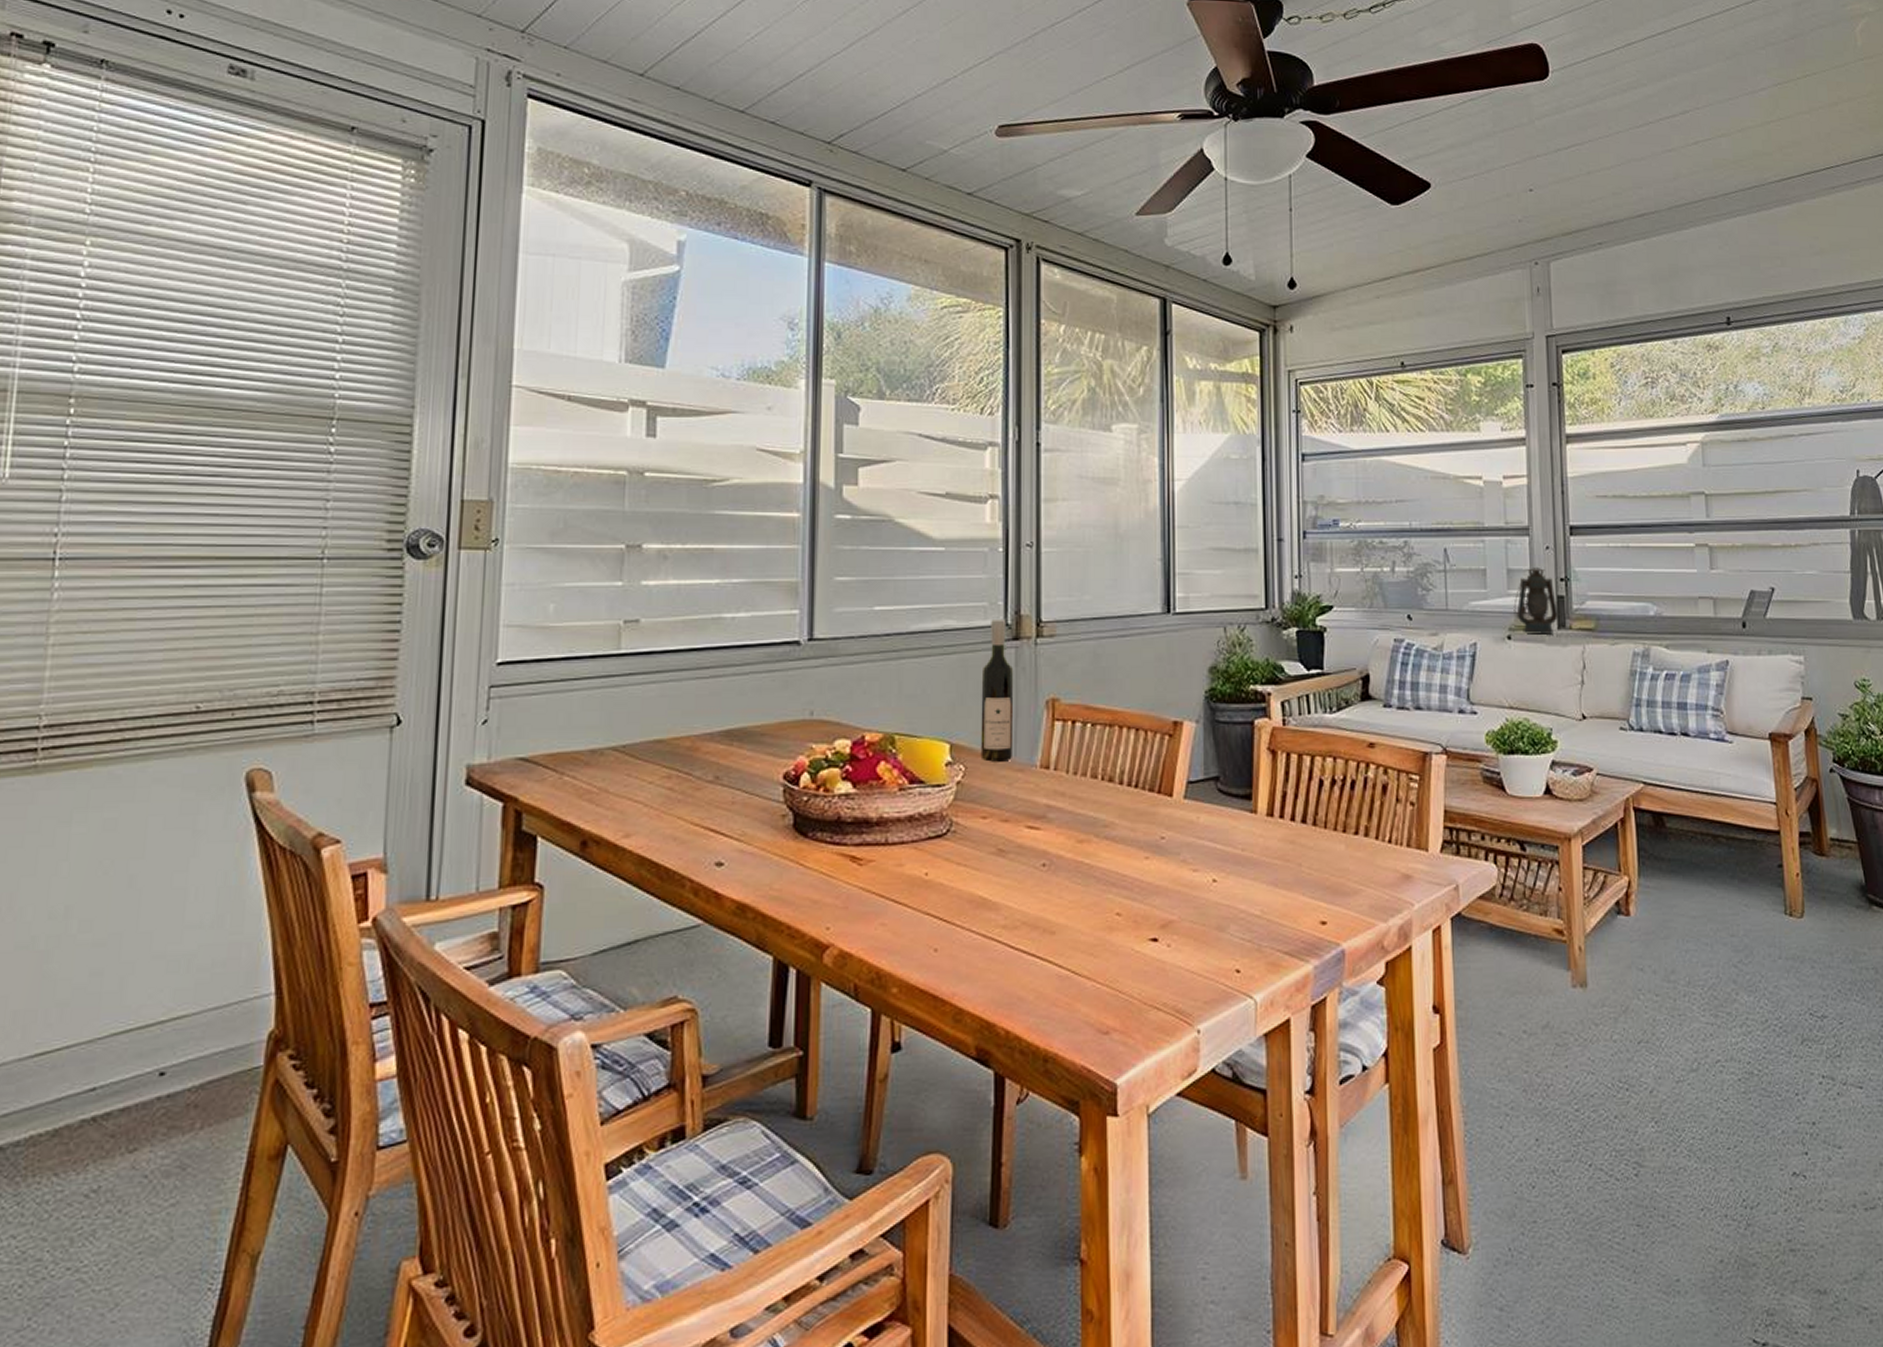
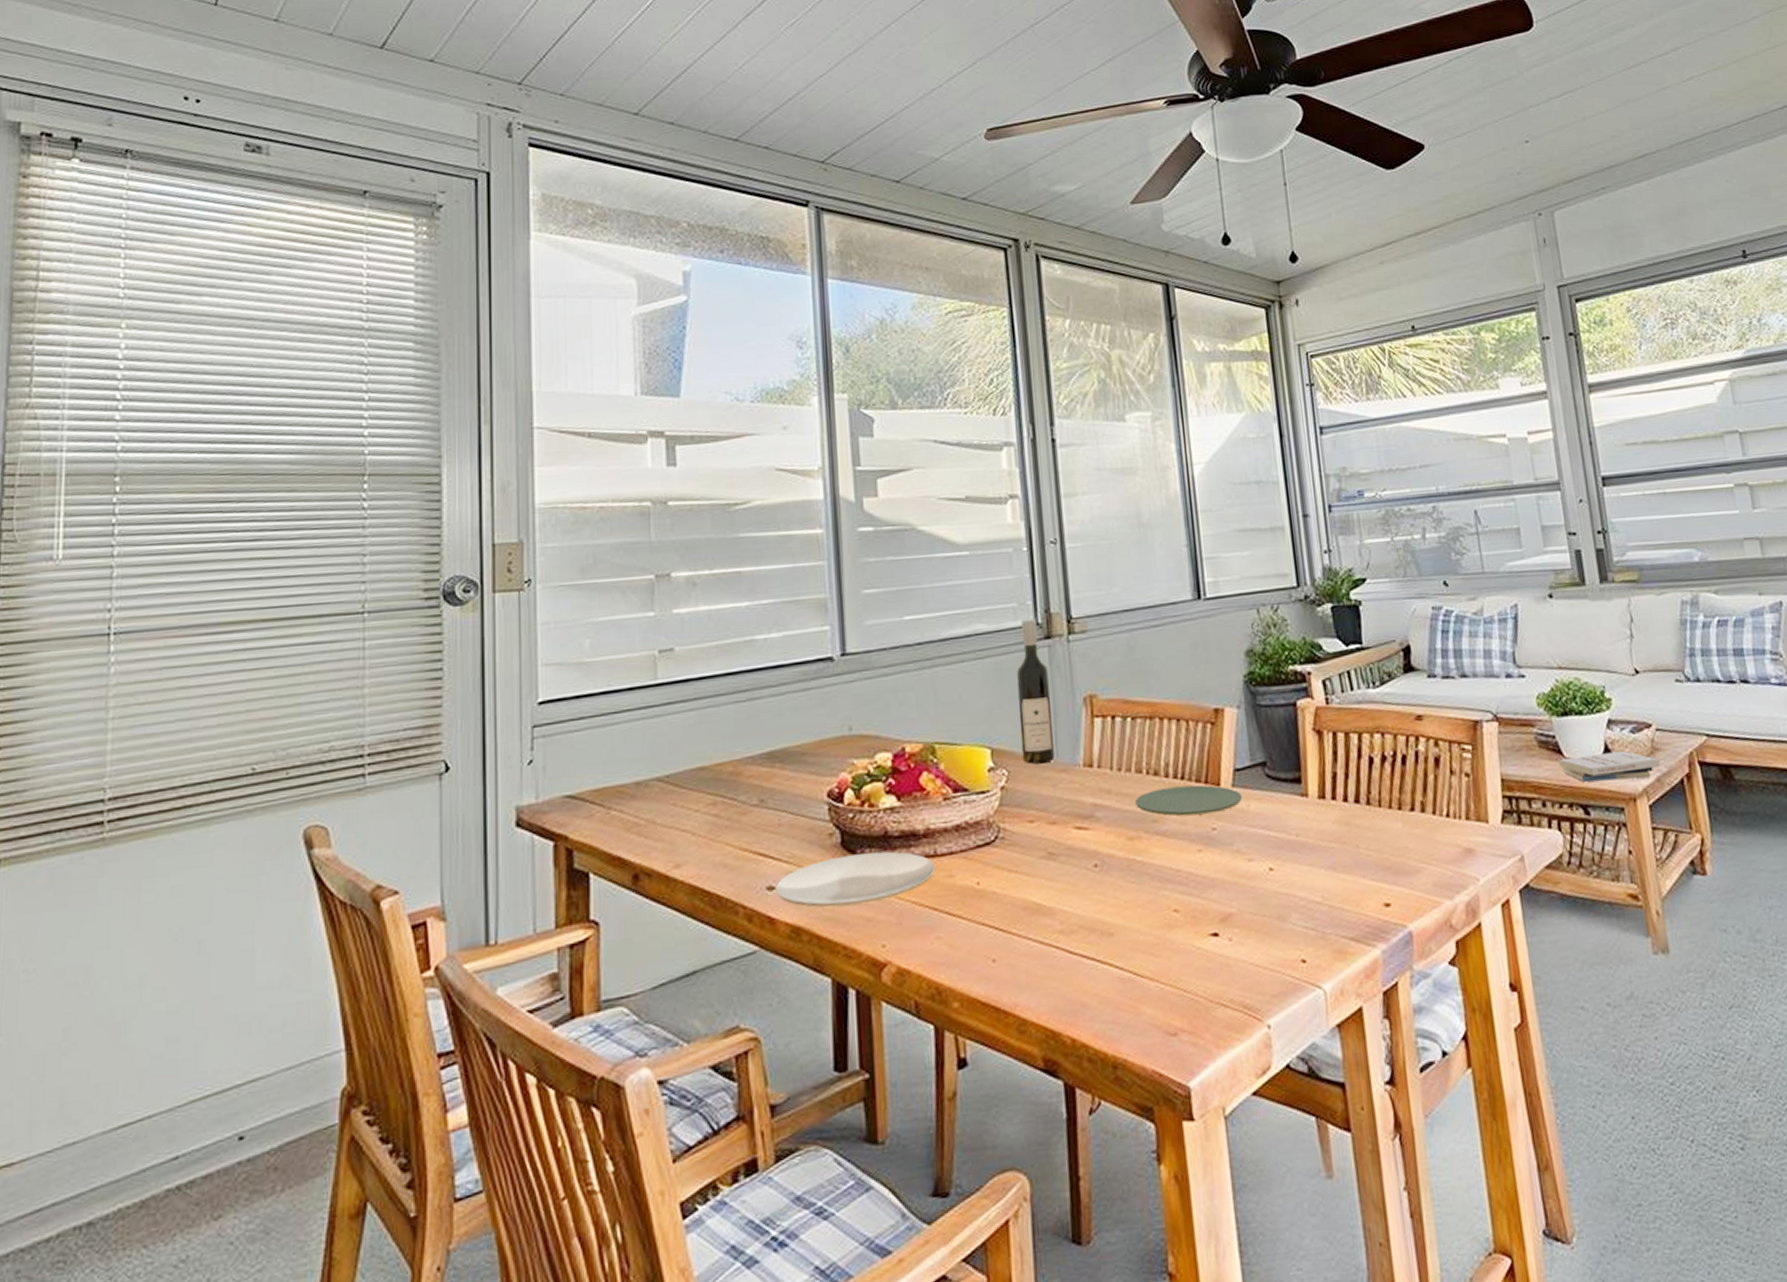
plate: none [724,836,886,887] -> present [776,851,936,908]
plate: none [1087,794,1194,823] -> present [1134,784,1243,816]
books: none [1500,791,1597,820] -> present [1558,750,1660,782]
lantern: present [1513,566,1558,635] -> none [1551,521,1599,591]

